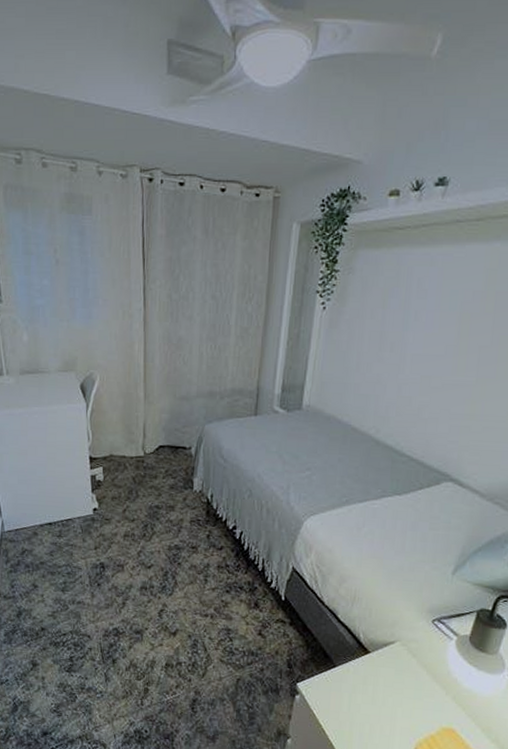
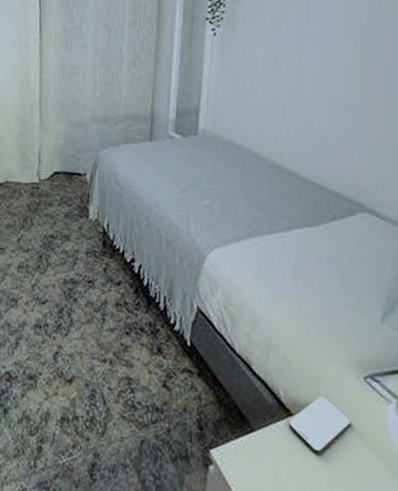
smartphone: none [366,636,417,682] -> present [289,395,351,454]

